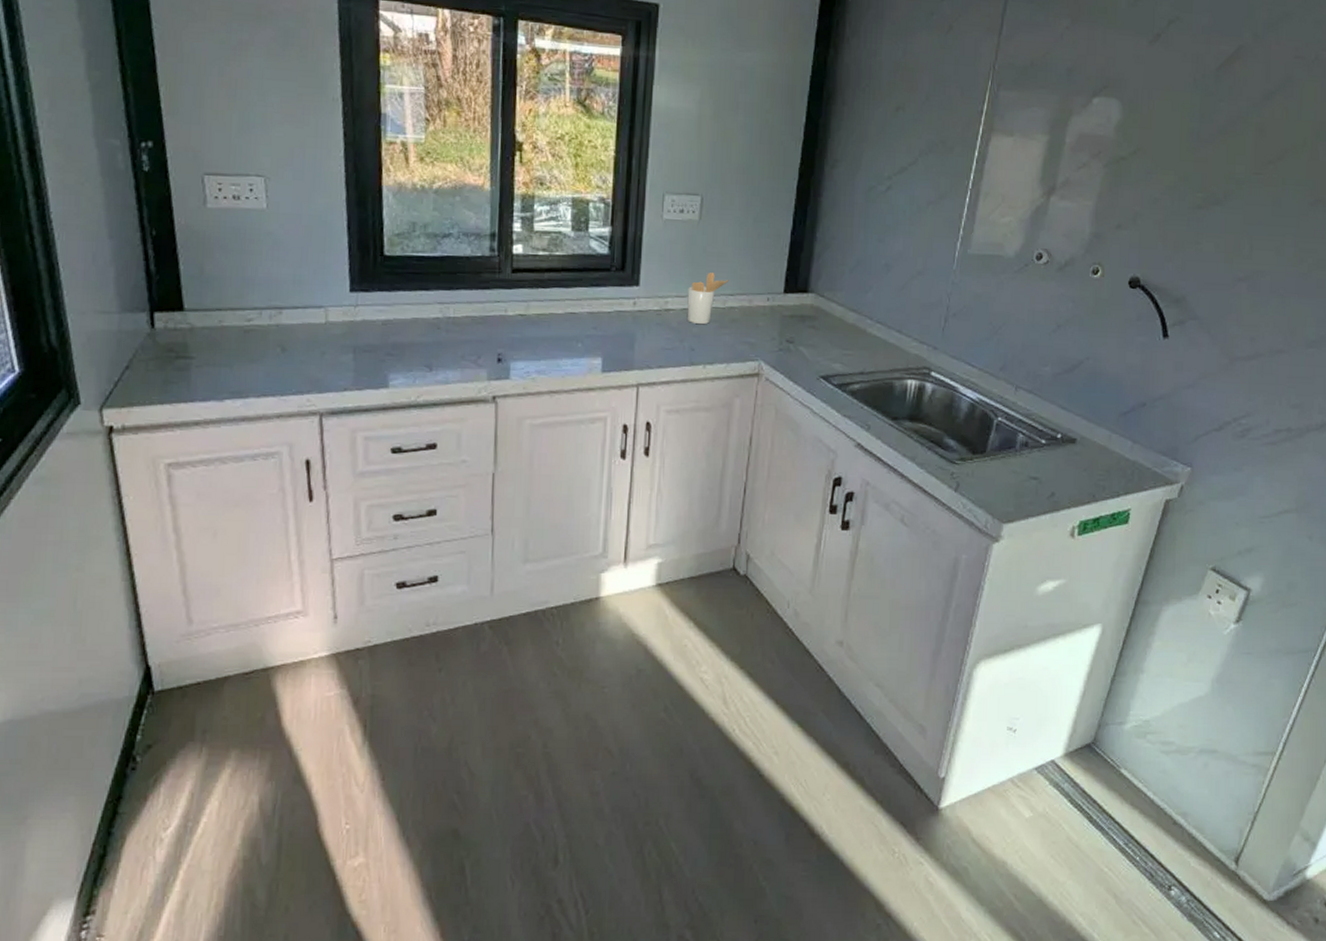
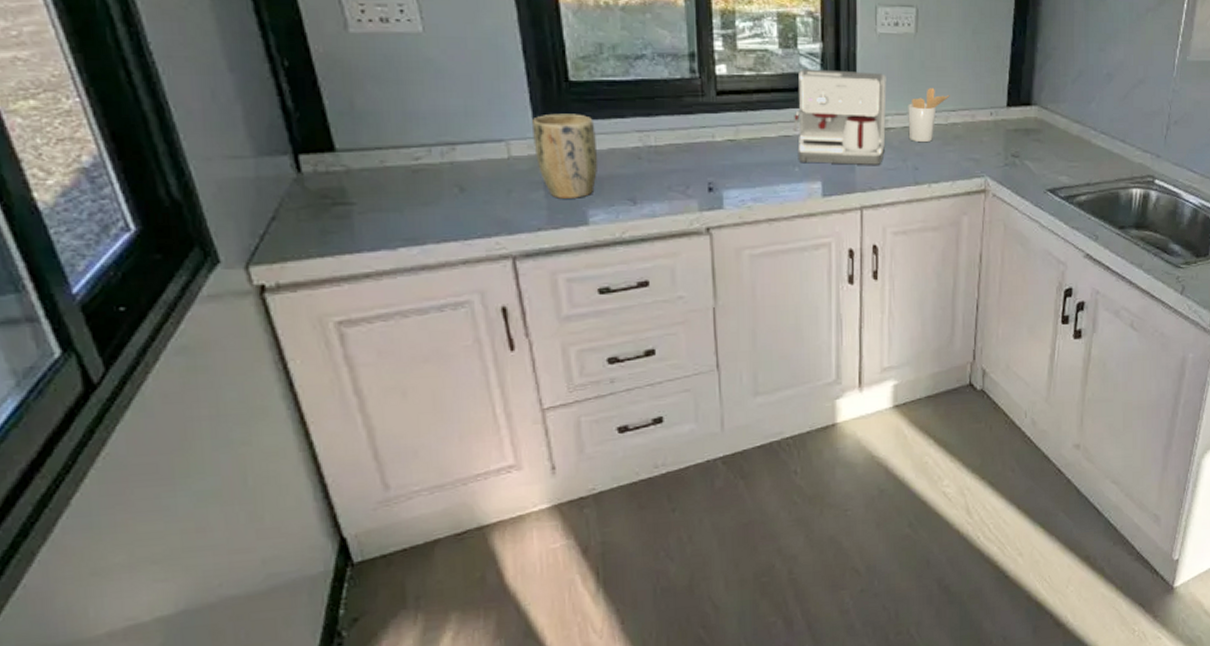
plant pot: none [348,284,403,363] -> present [532,113,598,199]
coffee maker: none [579,251,669,344] -> present [793,69,887,165]

